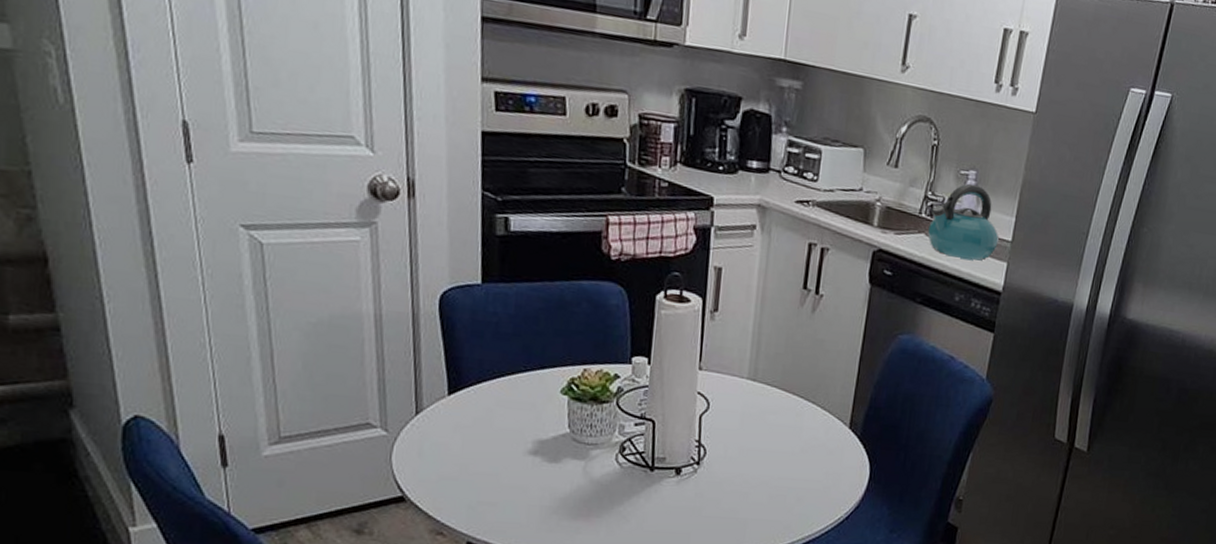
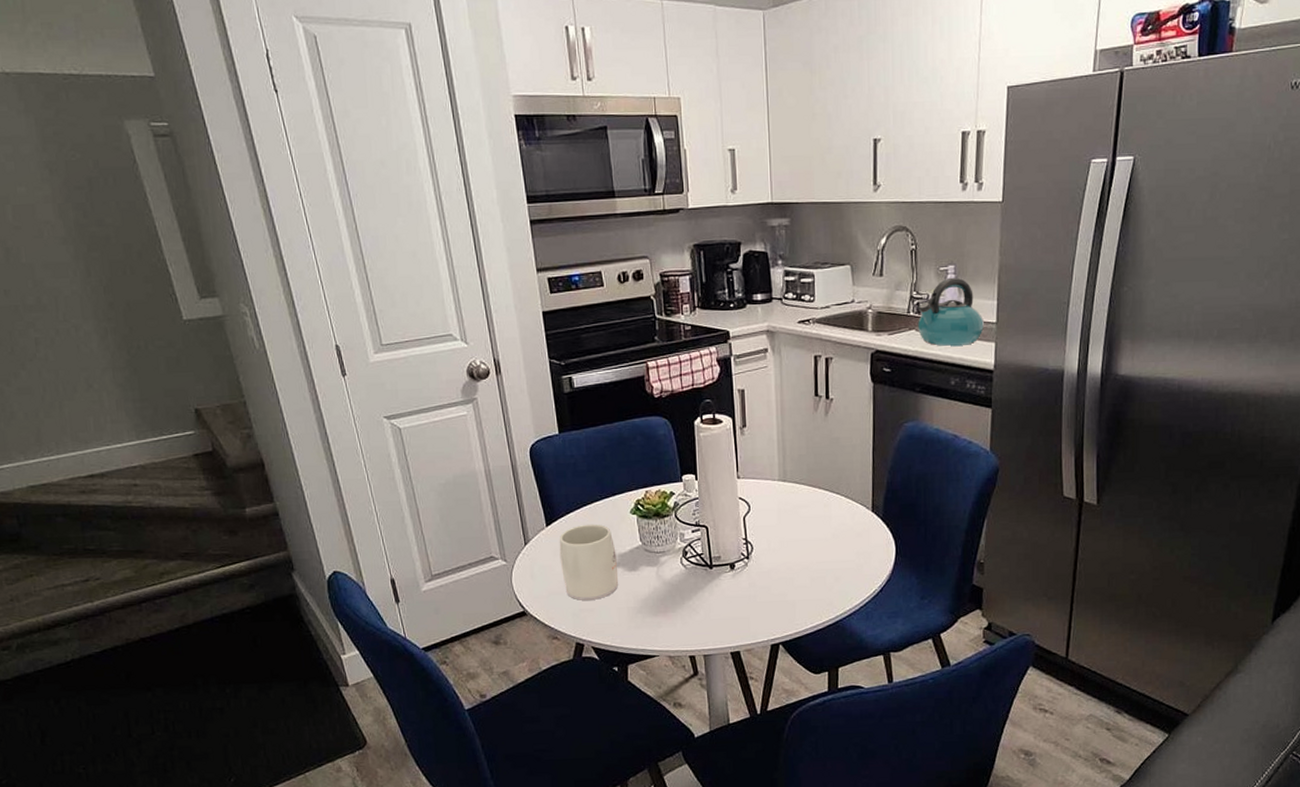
mug: none [460,398,536,493] -> present [559,524,618,601]

